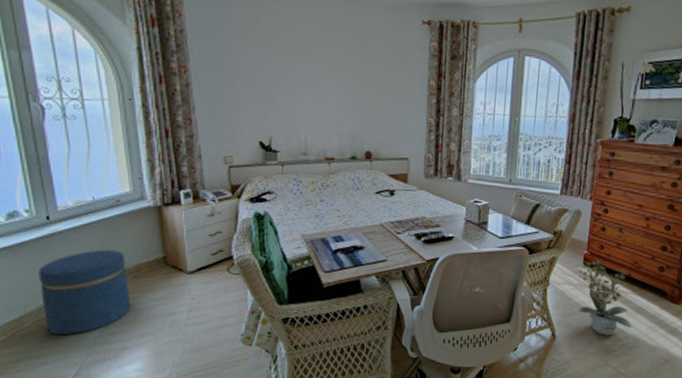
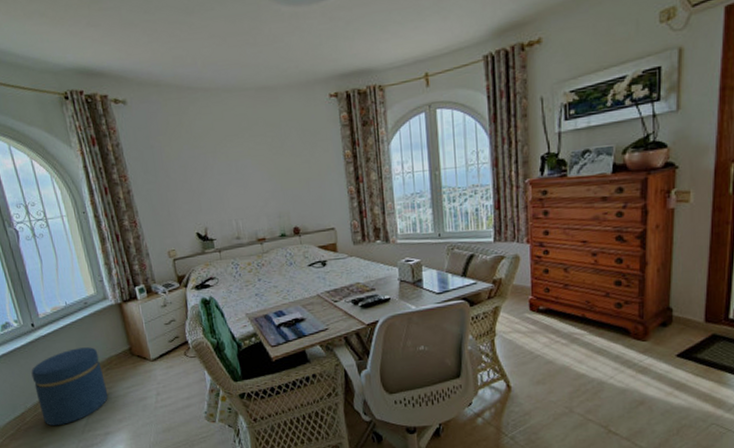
potted plant: present [578,259,632,336] -> none [527,302,594,382]

